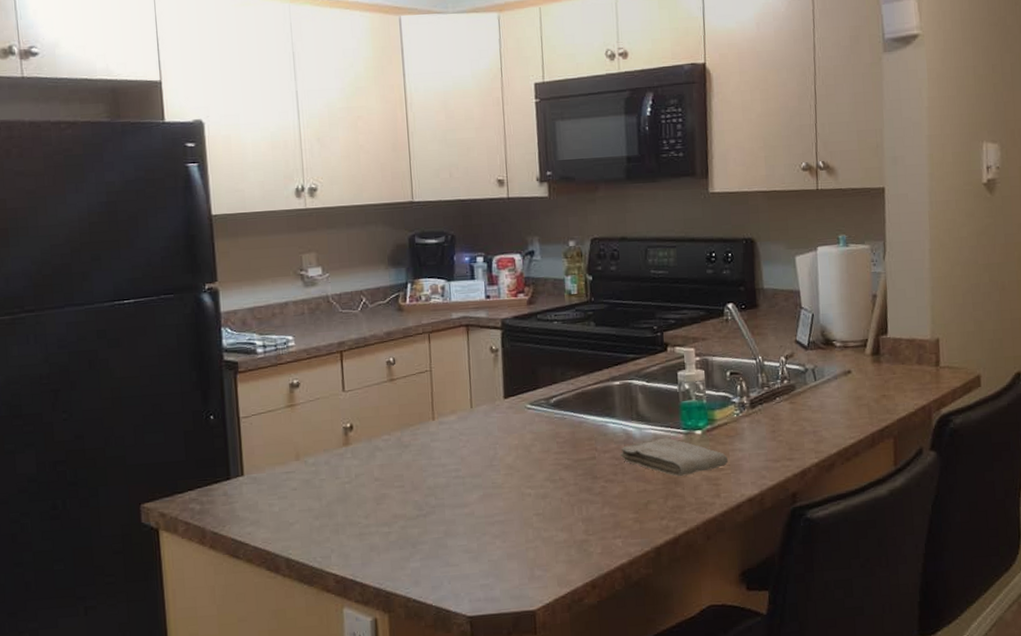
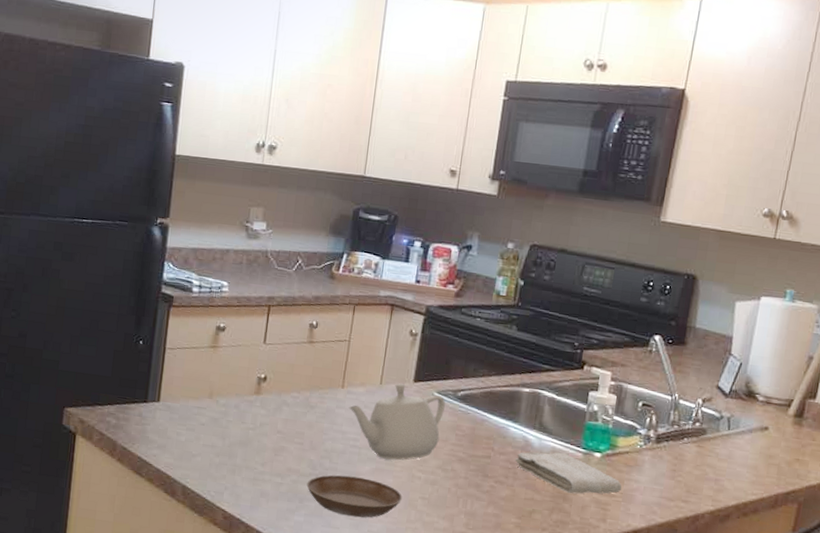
saucer: none [416,507,516,551] -> present [306,475,402,518]
teapot: none [443,403,542,483] -> present [349,383,445,461]

